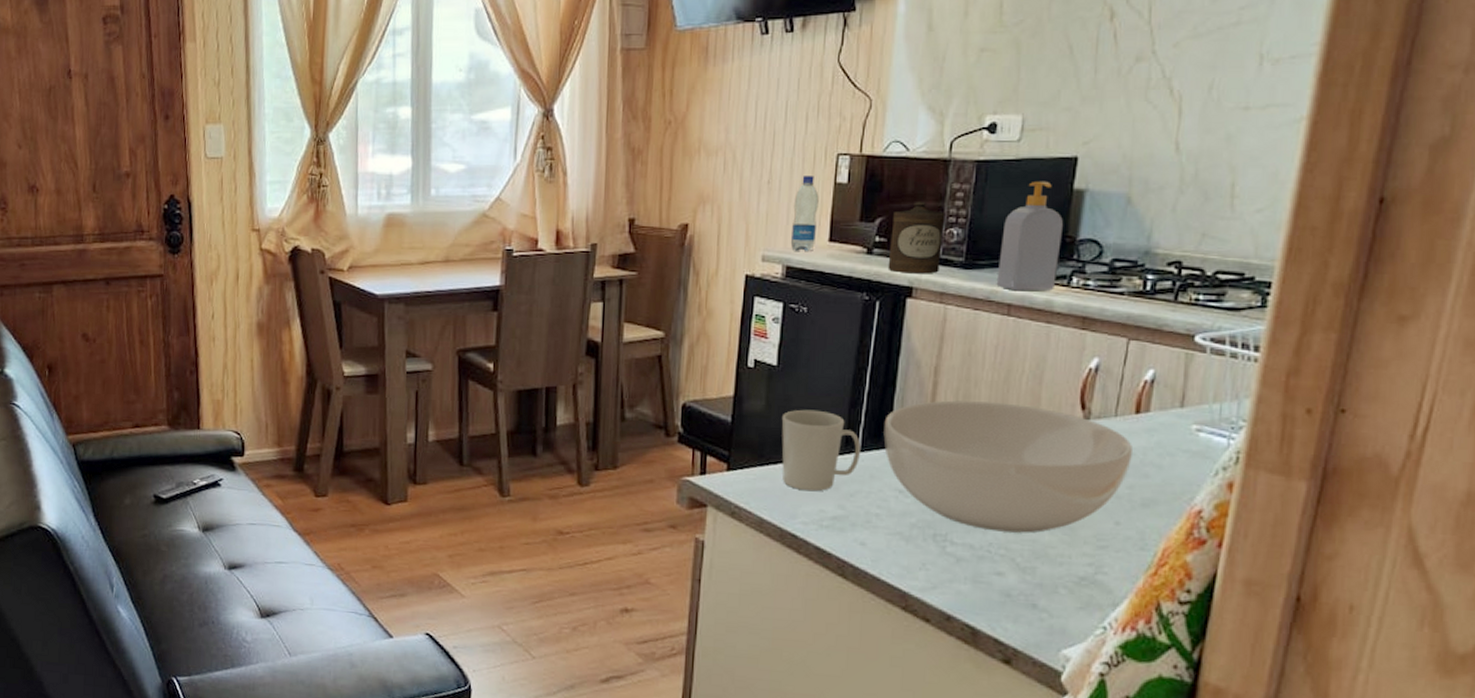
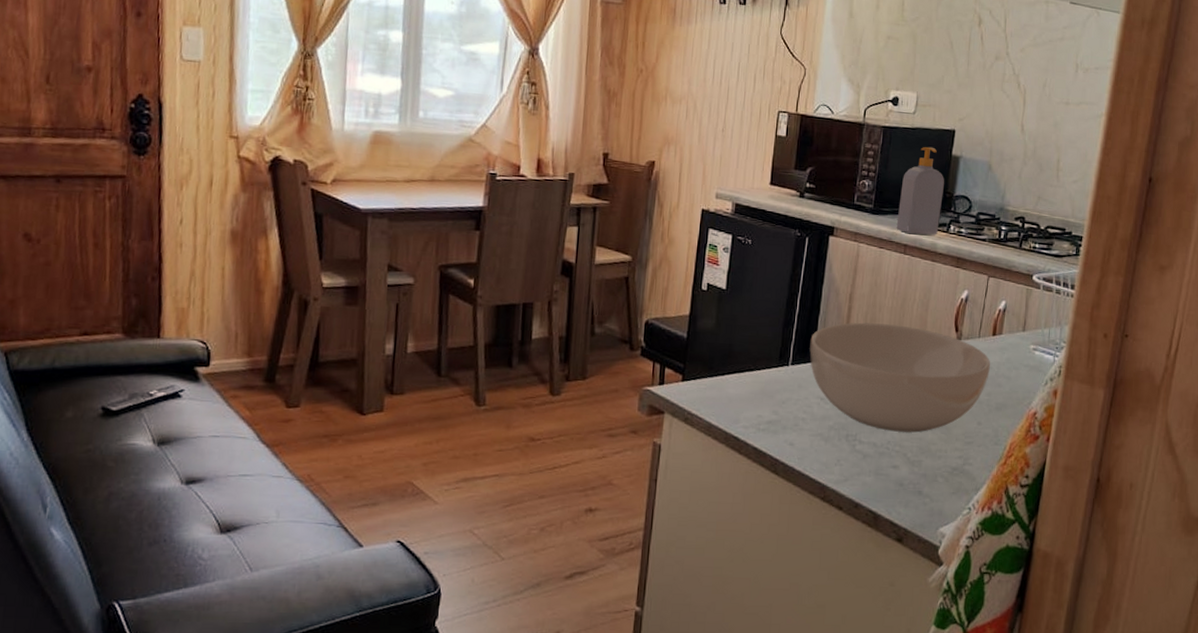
mug: present [781,409,861,492] -> none [727,328,791,400]
bottle: present [790,176,819,252] -> none [739,127,763,193]
canister: present [887,201,945,274] -> none [815,155,860,217]

